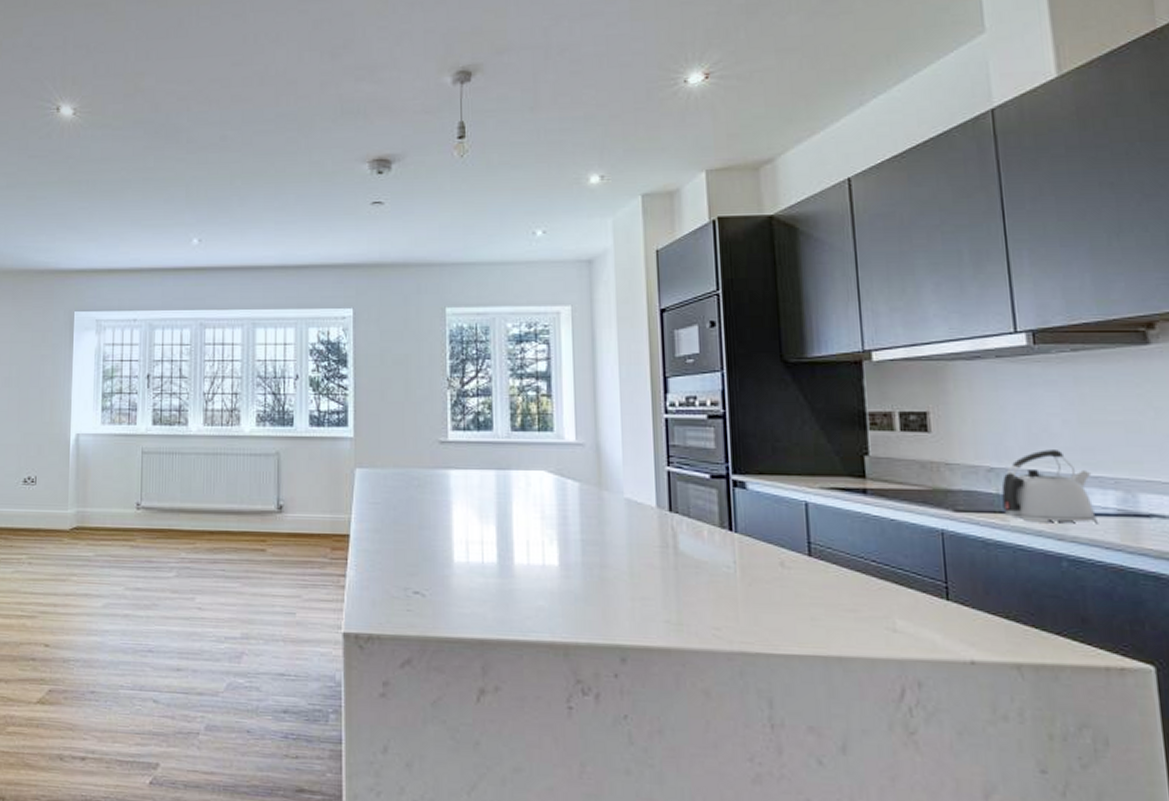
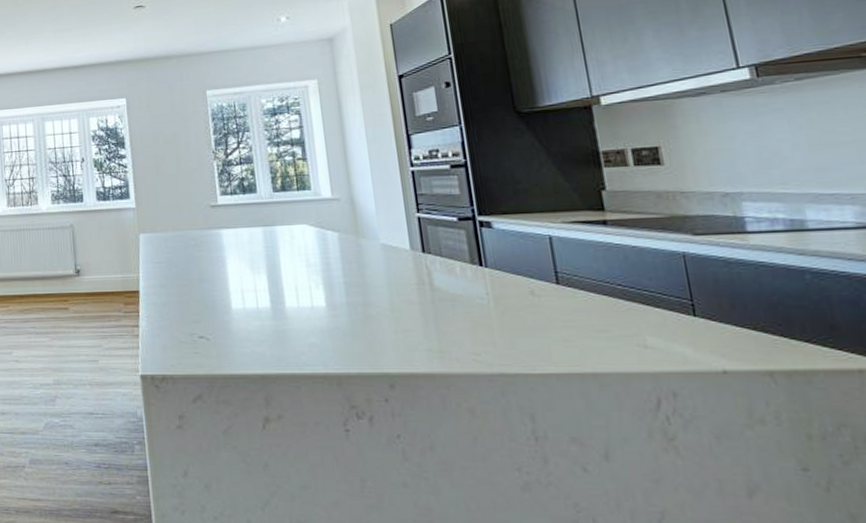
kettle: present [1001,450,1097,523] -> none [738,172,837,241]

